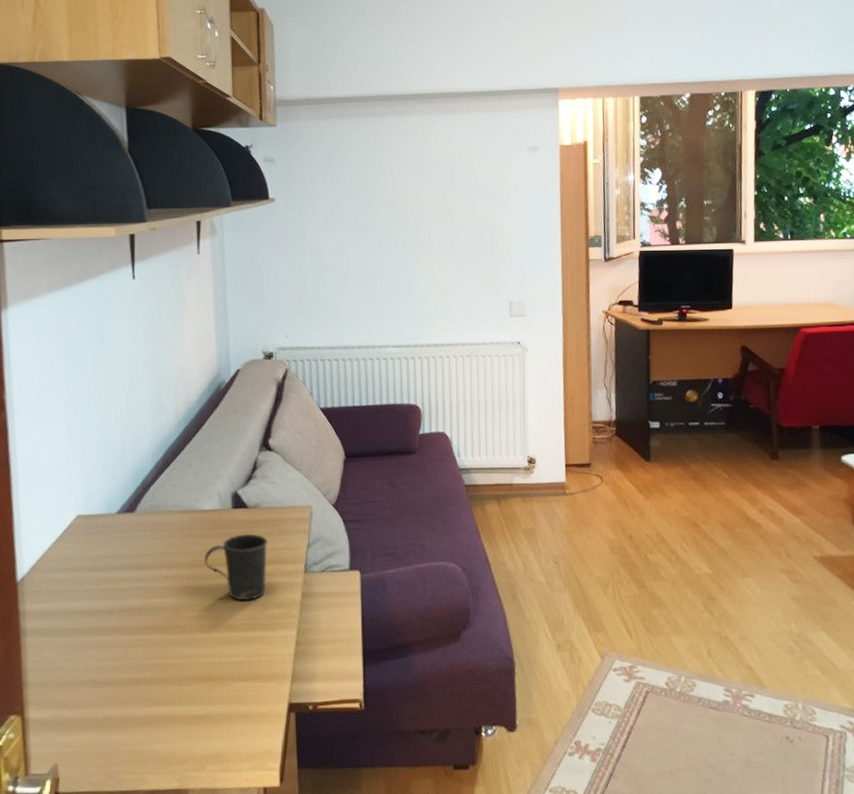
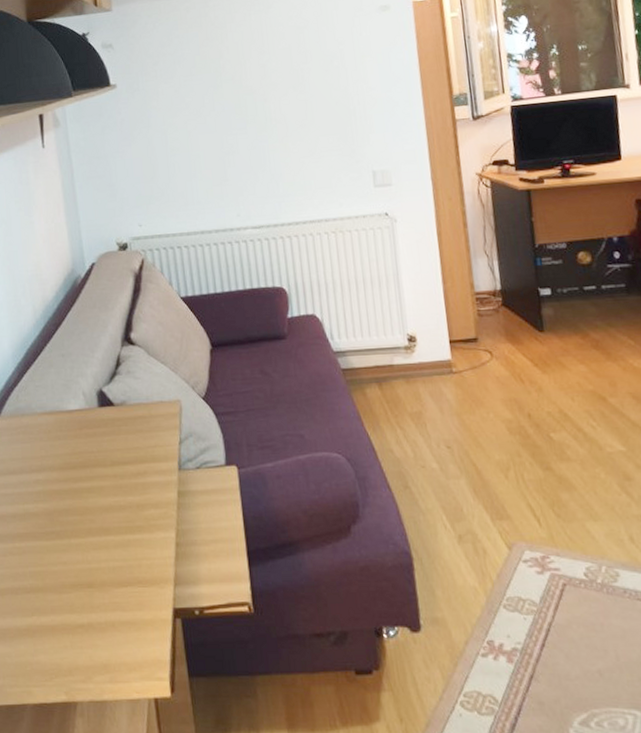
mug: present [203,534,268,601] -> none [73,433,140,503]

